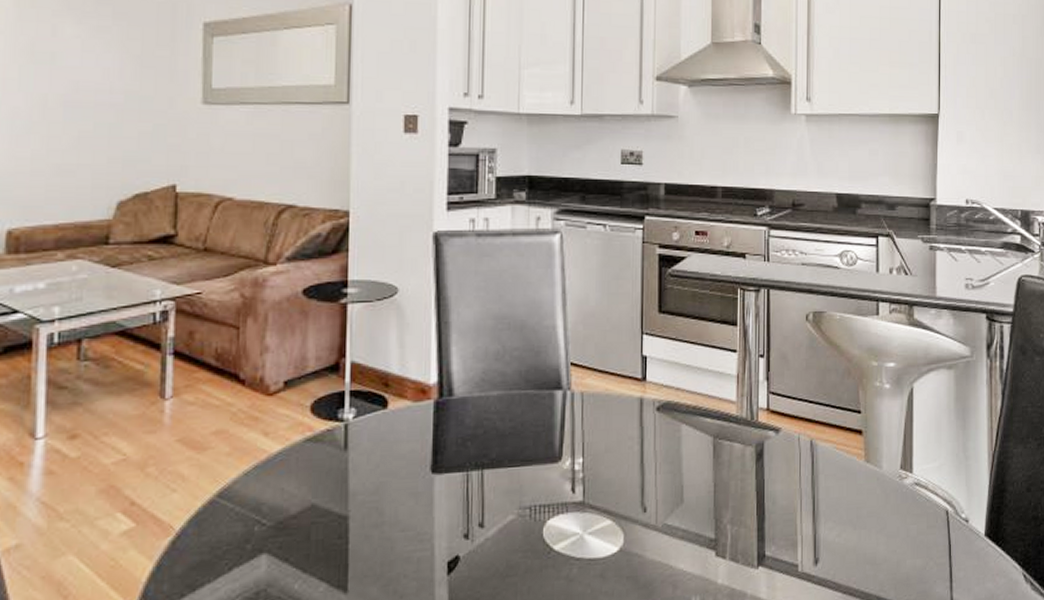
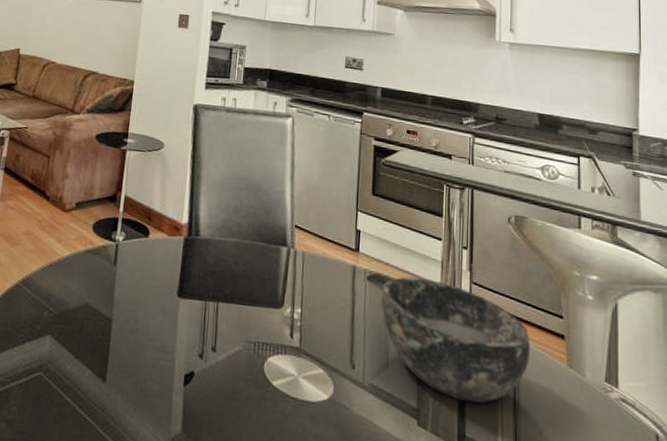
bowl: none [673,397,828,521] -> present [381,276,530,404]

